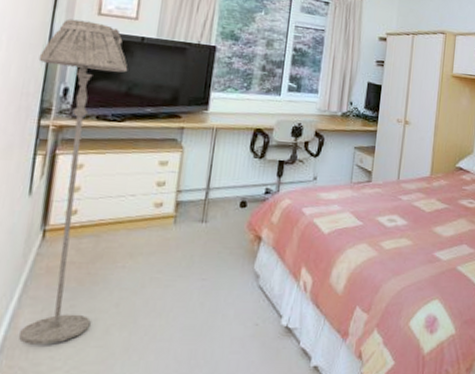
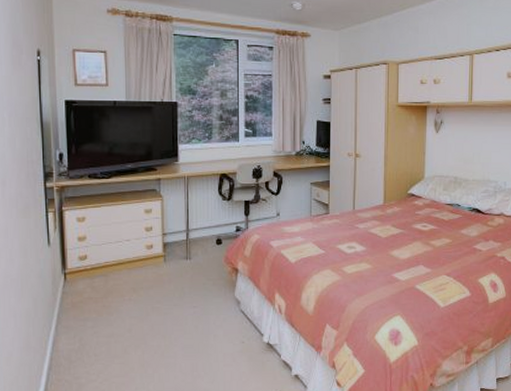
floor lamp: present [19,19,128,345] -> none [35,92,112,363]

